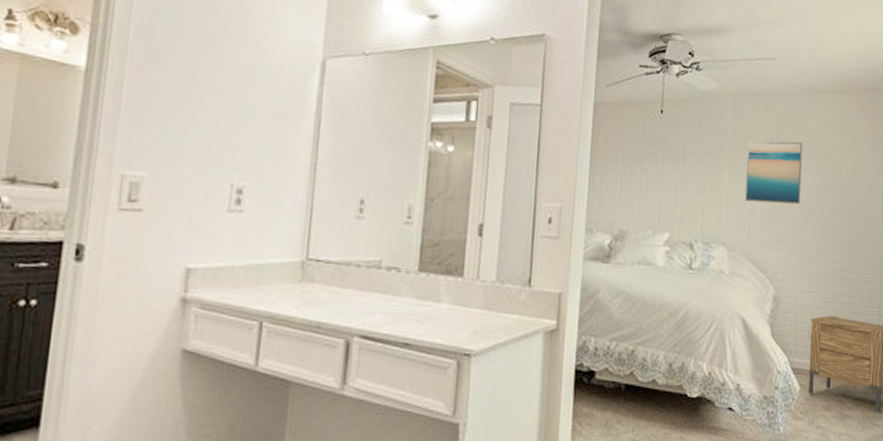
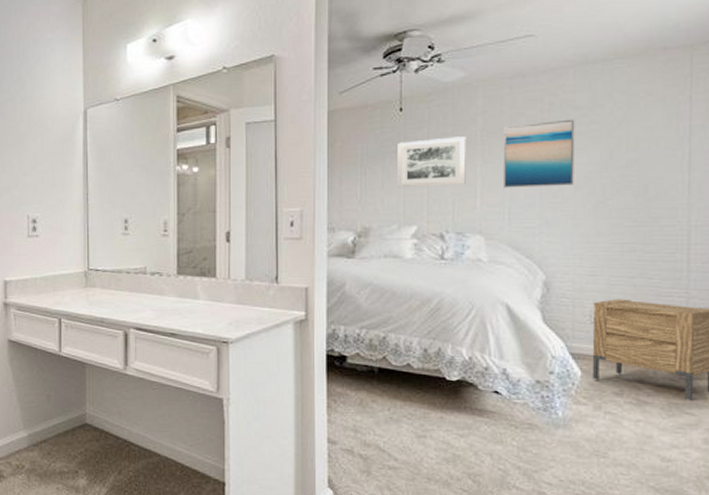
wall art: none [654,144,717,195] -> present [397,136,466,188]

